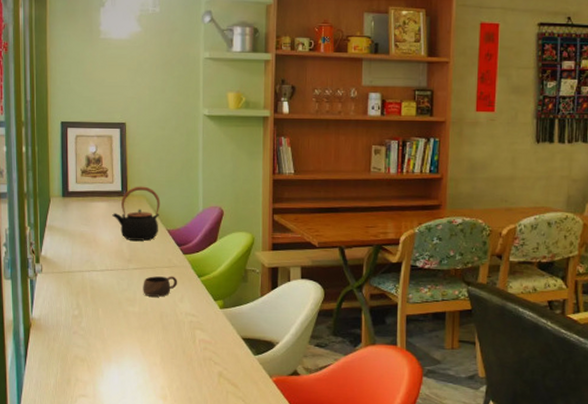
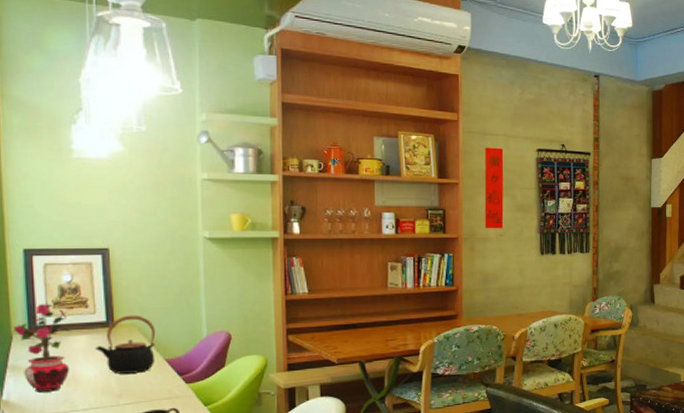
potted plant: none [52,169,95,252] -> present [14,301,72,392]

